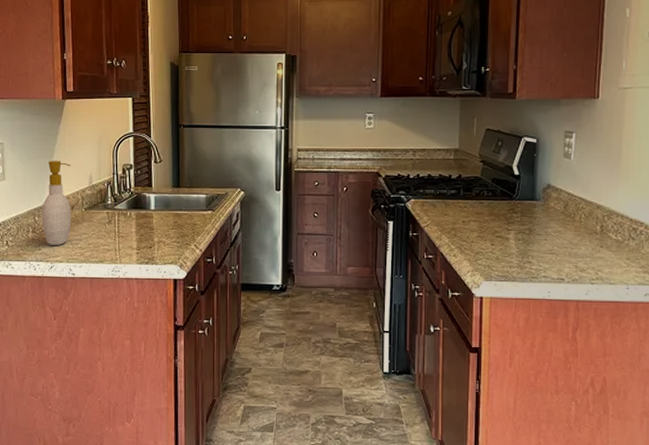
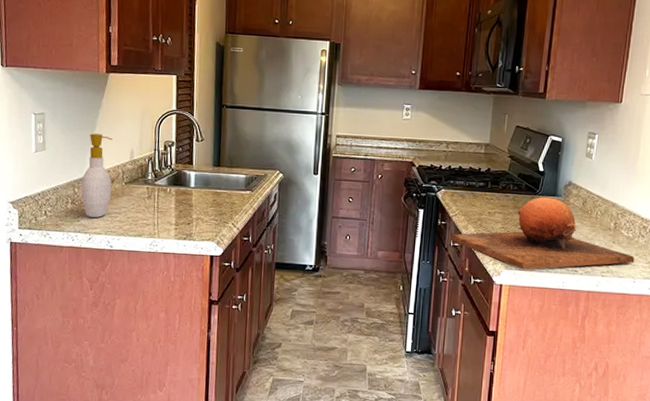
chopping board: none [423,202,626,280] -> present [450,197,635,270]

